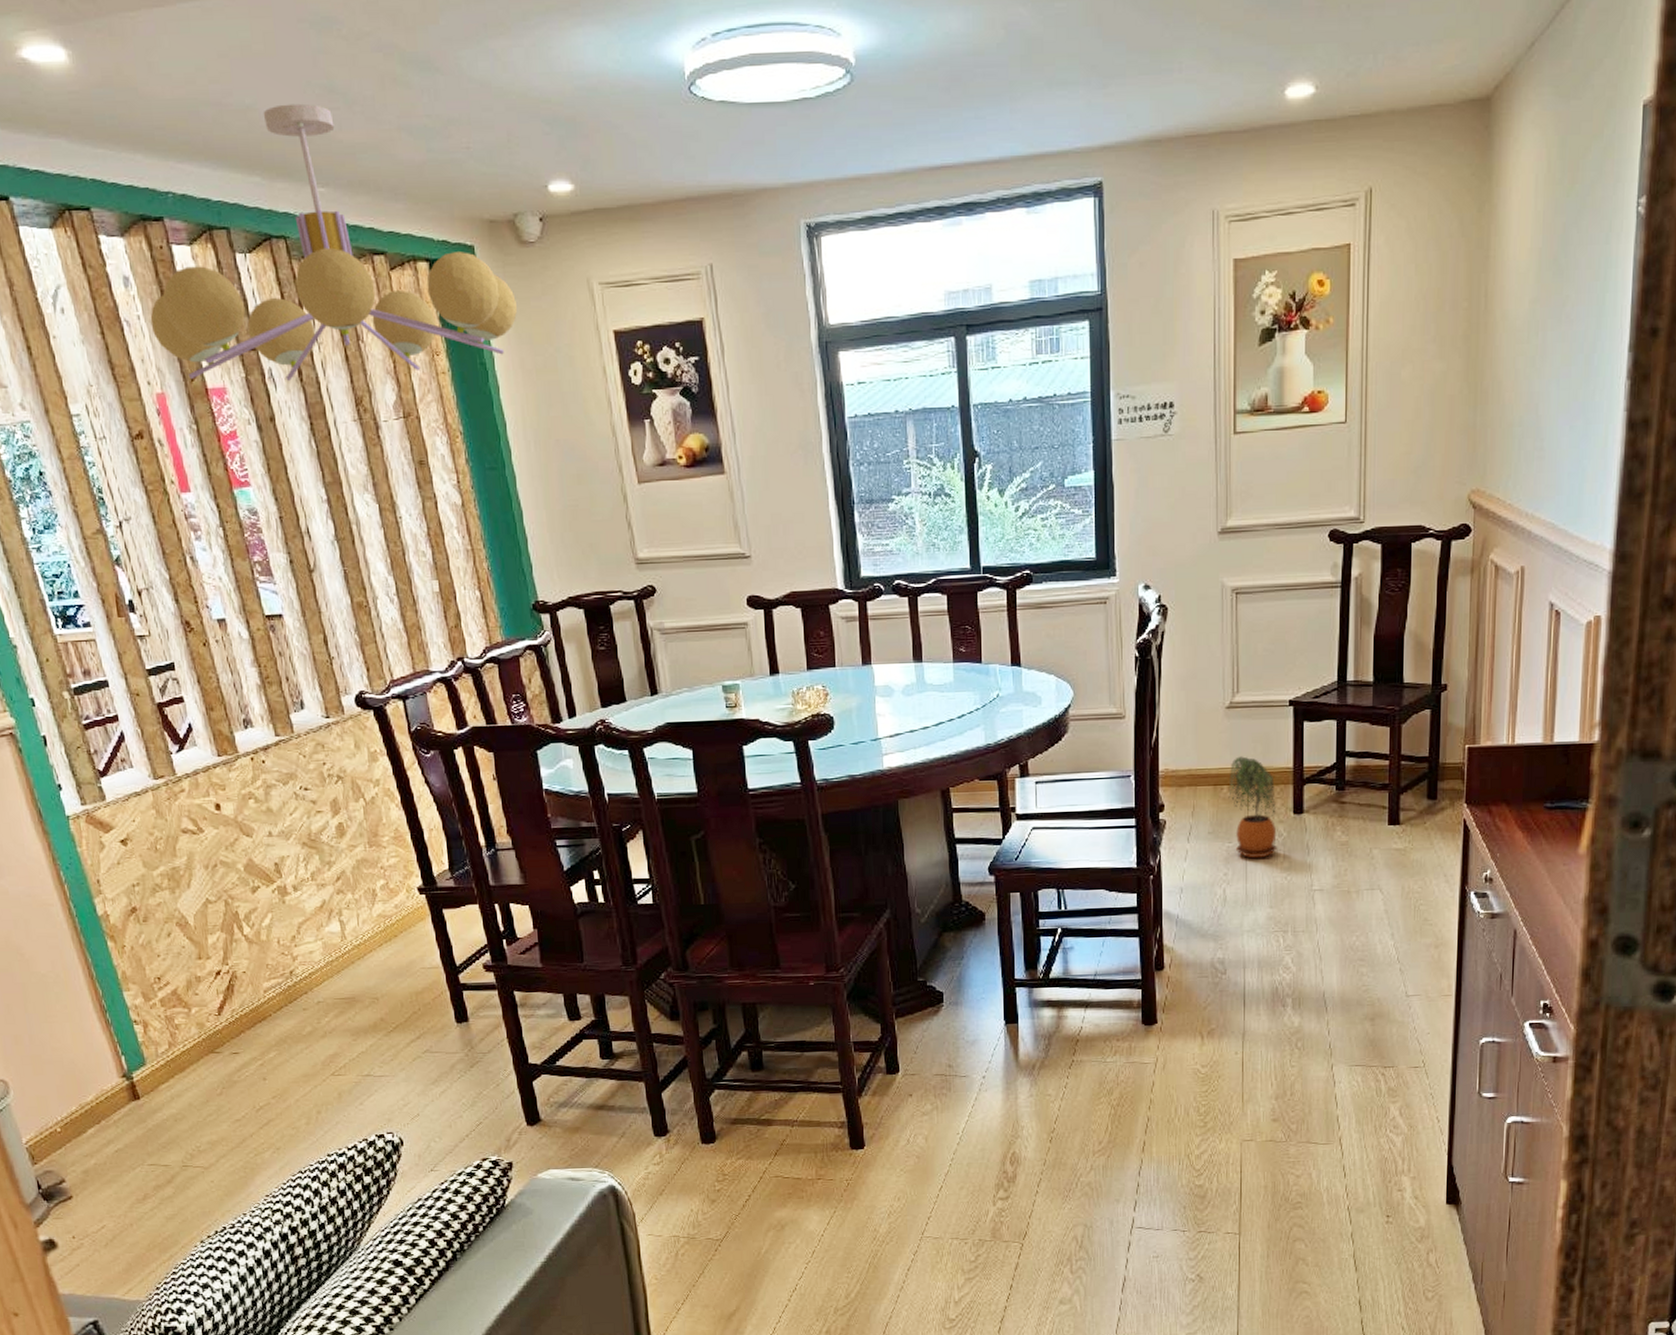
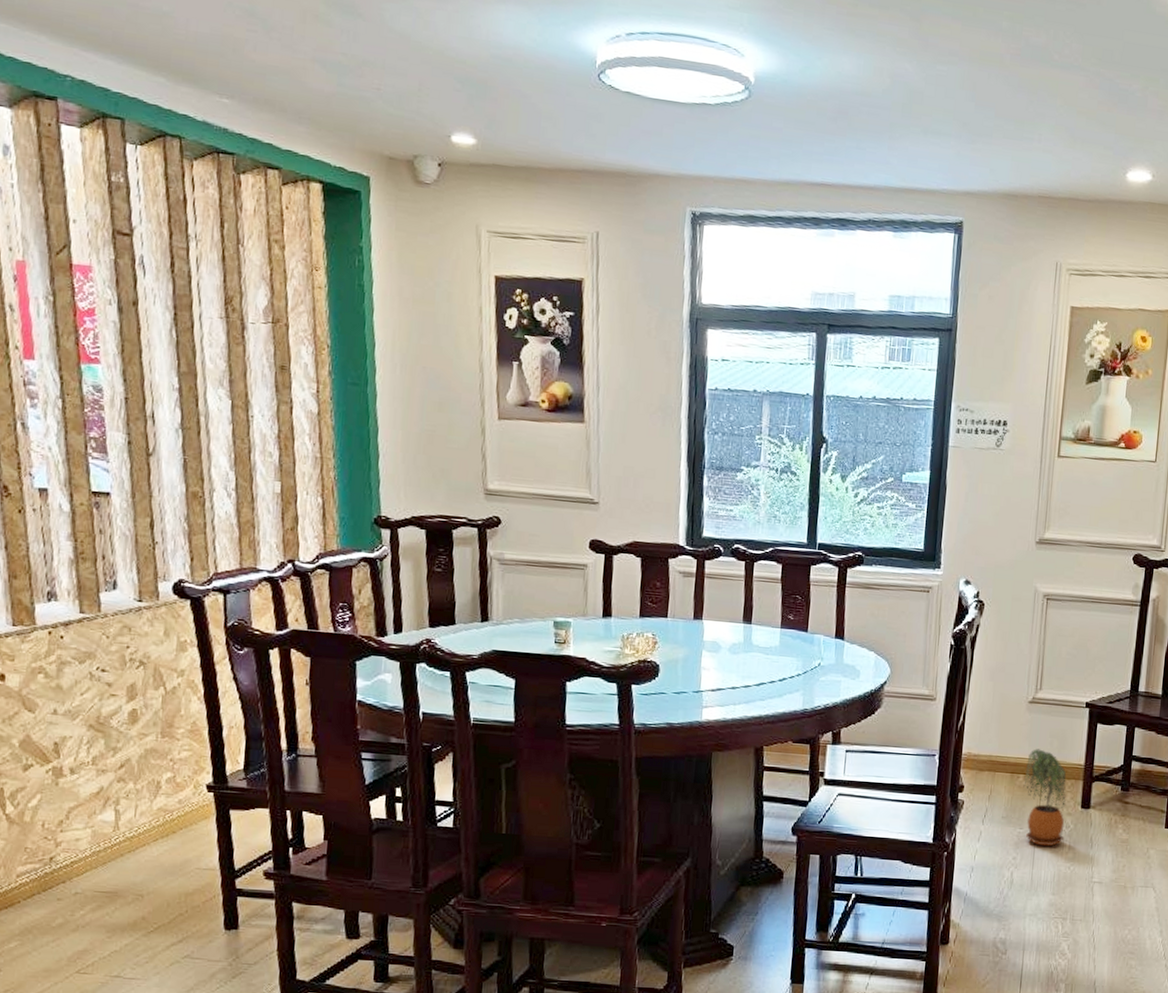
chandelier: present [150,103,517,381] -> none [24,17,404,281]

